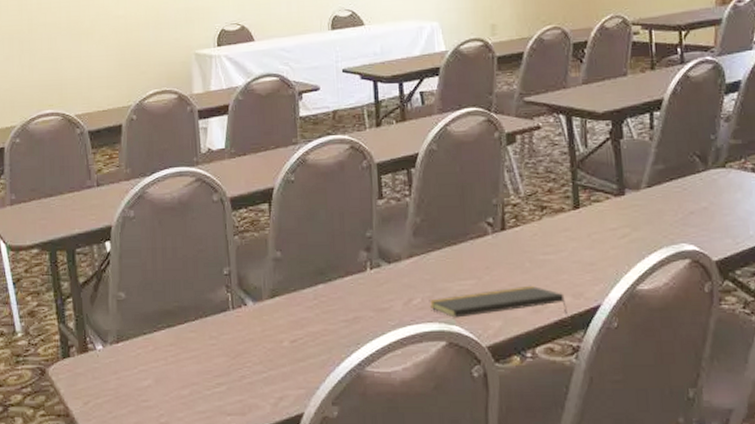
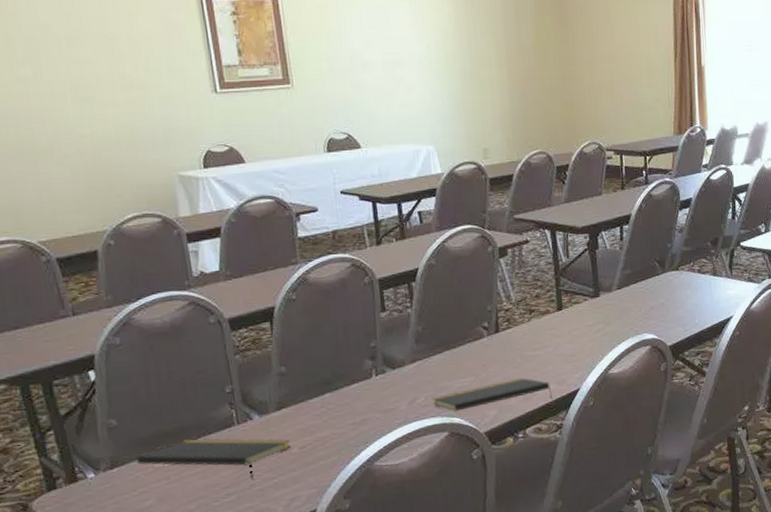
notepad: none [139,320,281,371] -> present [136,438,290,480]

